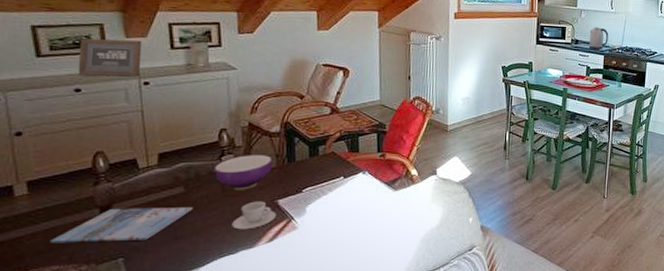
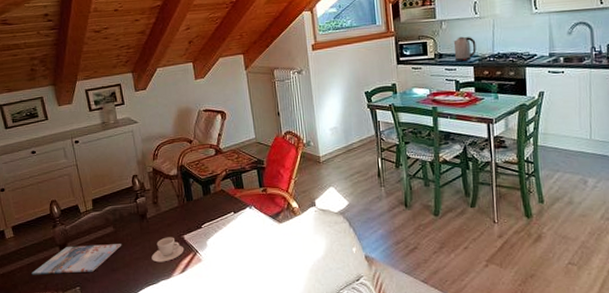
picture frame: present [77,38,143,77] -> none [30,107,71,140]
bowl: present [214,155,273,190] -> none [133,196,175,228]

